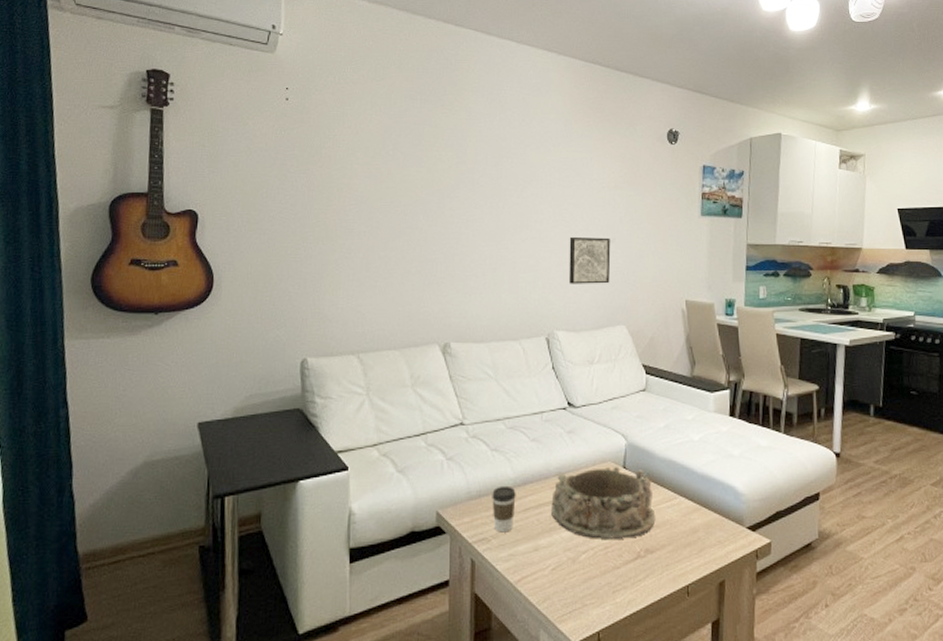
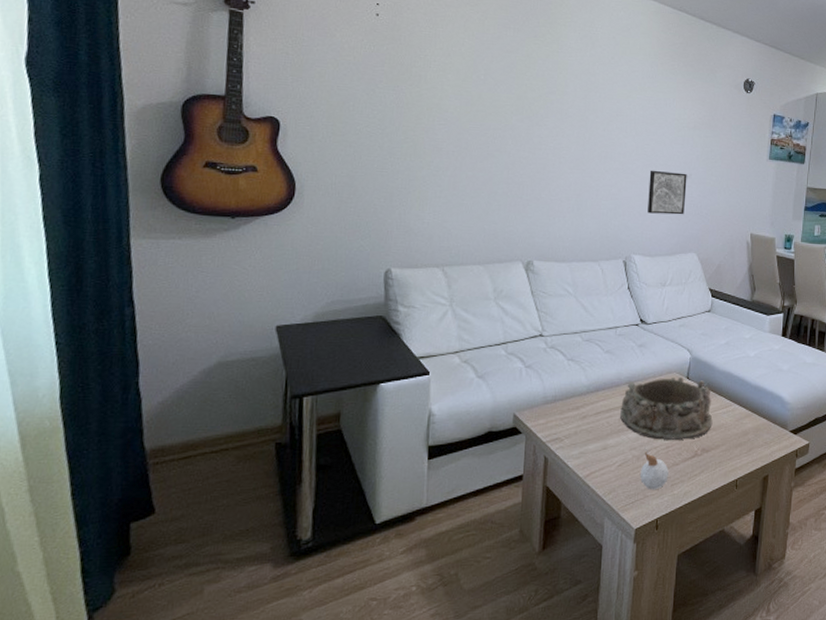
coffee cup: present [492,485,516,533] -> none [566,392,589,433]
candle: none [576,547,609,598] -> present [639,447,669,490]

